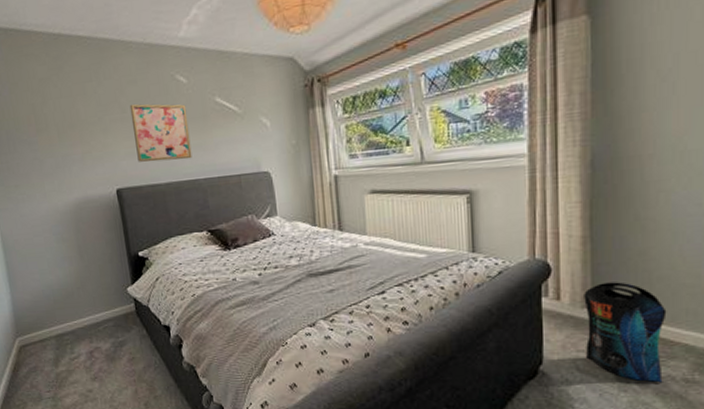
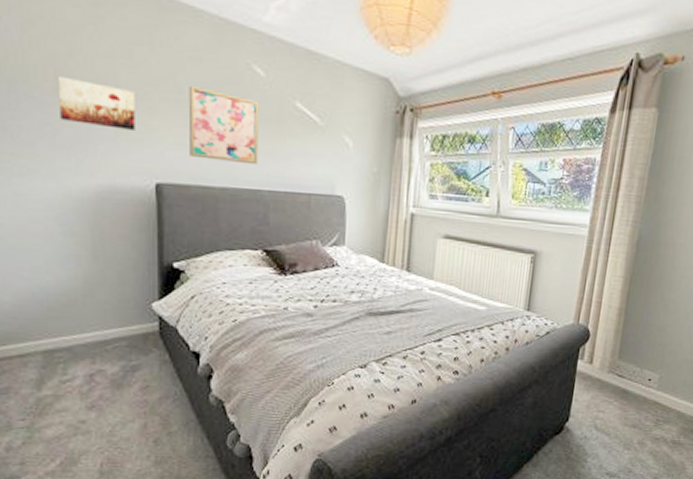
wall art: none [37,119,96,154] -> present [57,75,135,130]
pouch: present [584,282,667,383] -> none [604,352,671,443]

